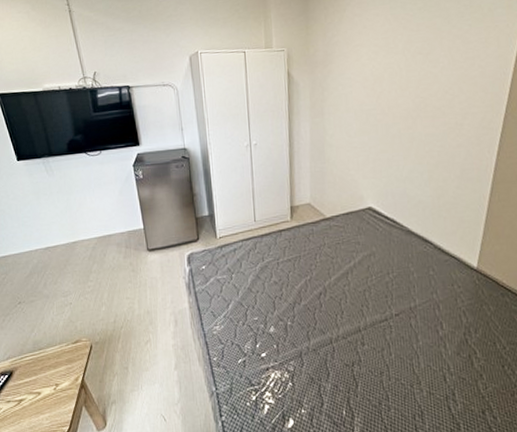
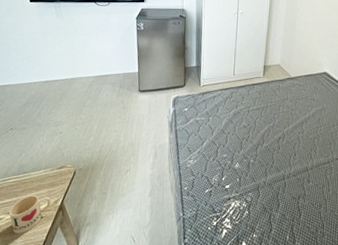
mug: none [31,373,72,415] -> present [9,195,51,234]

